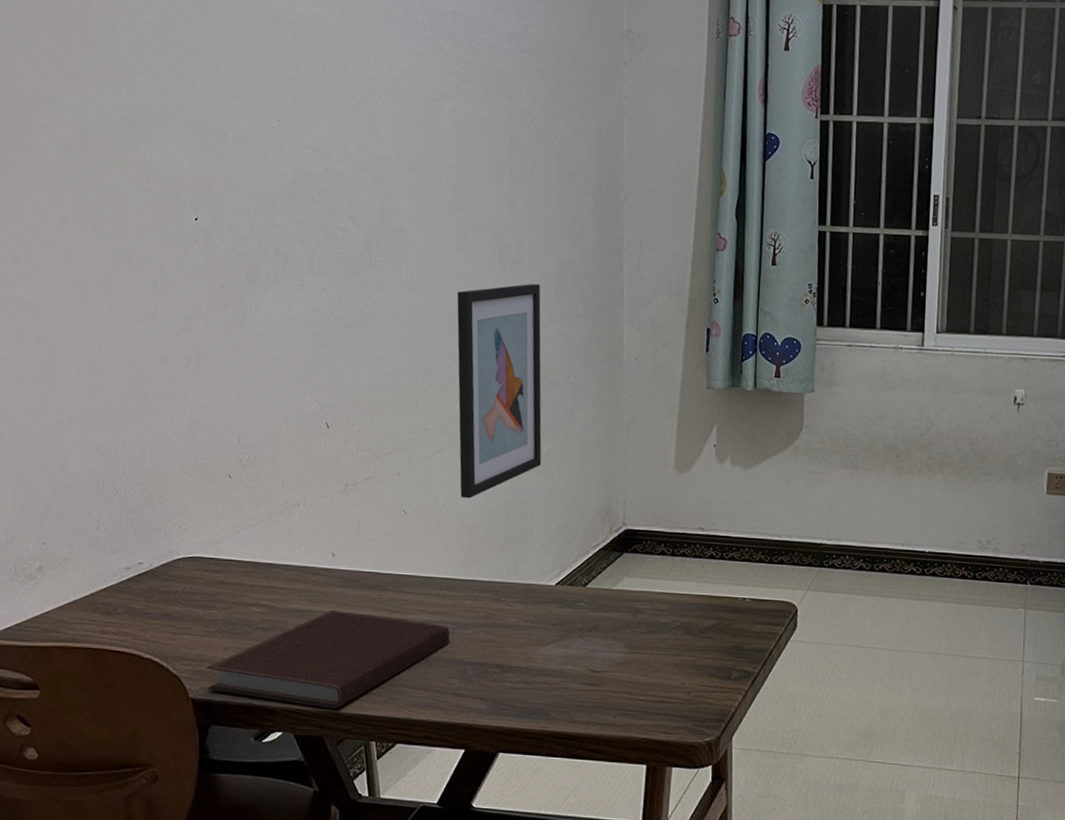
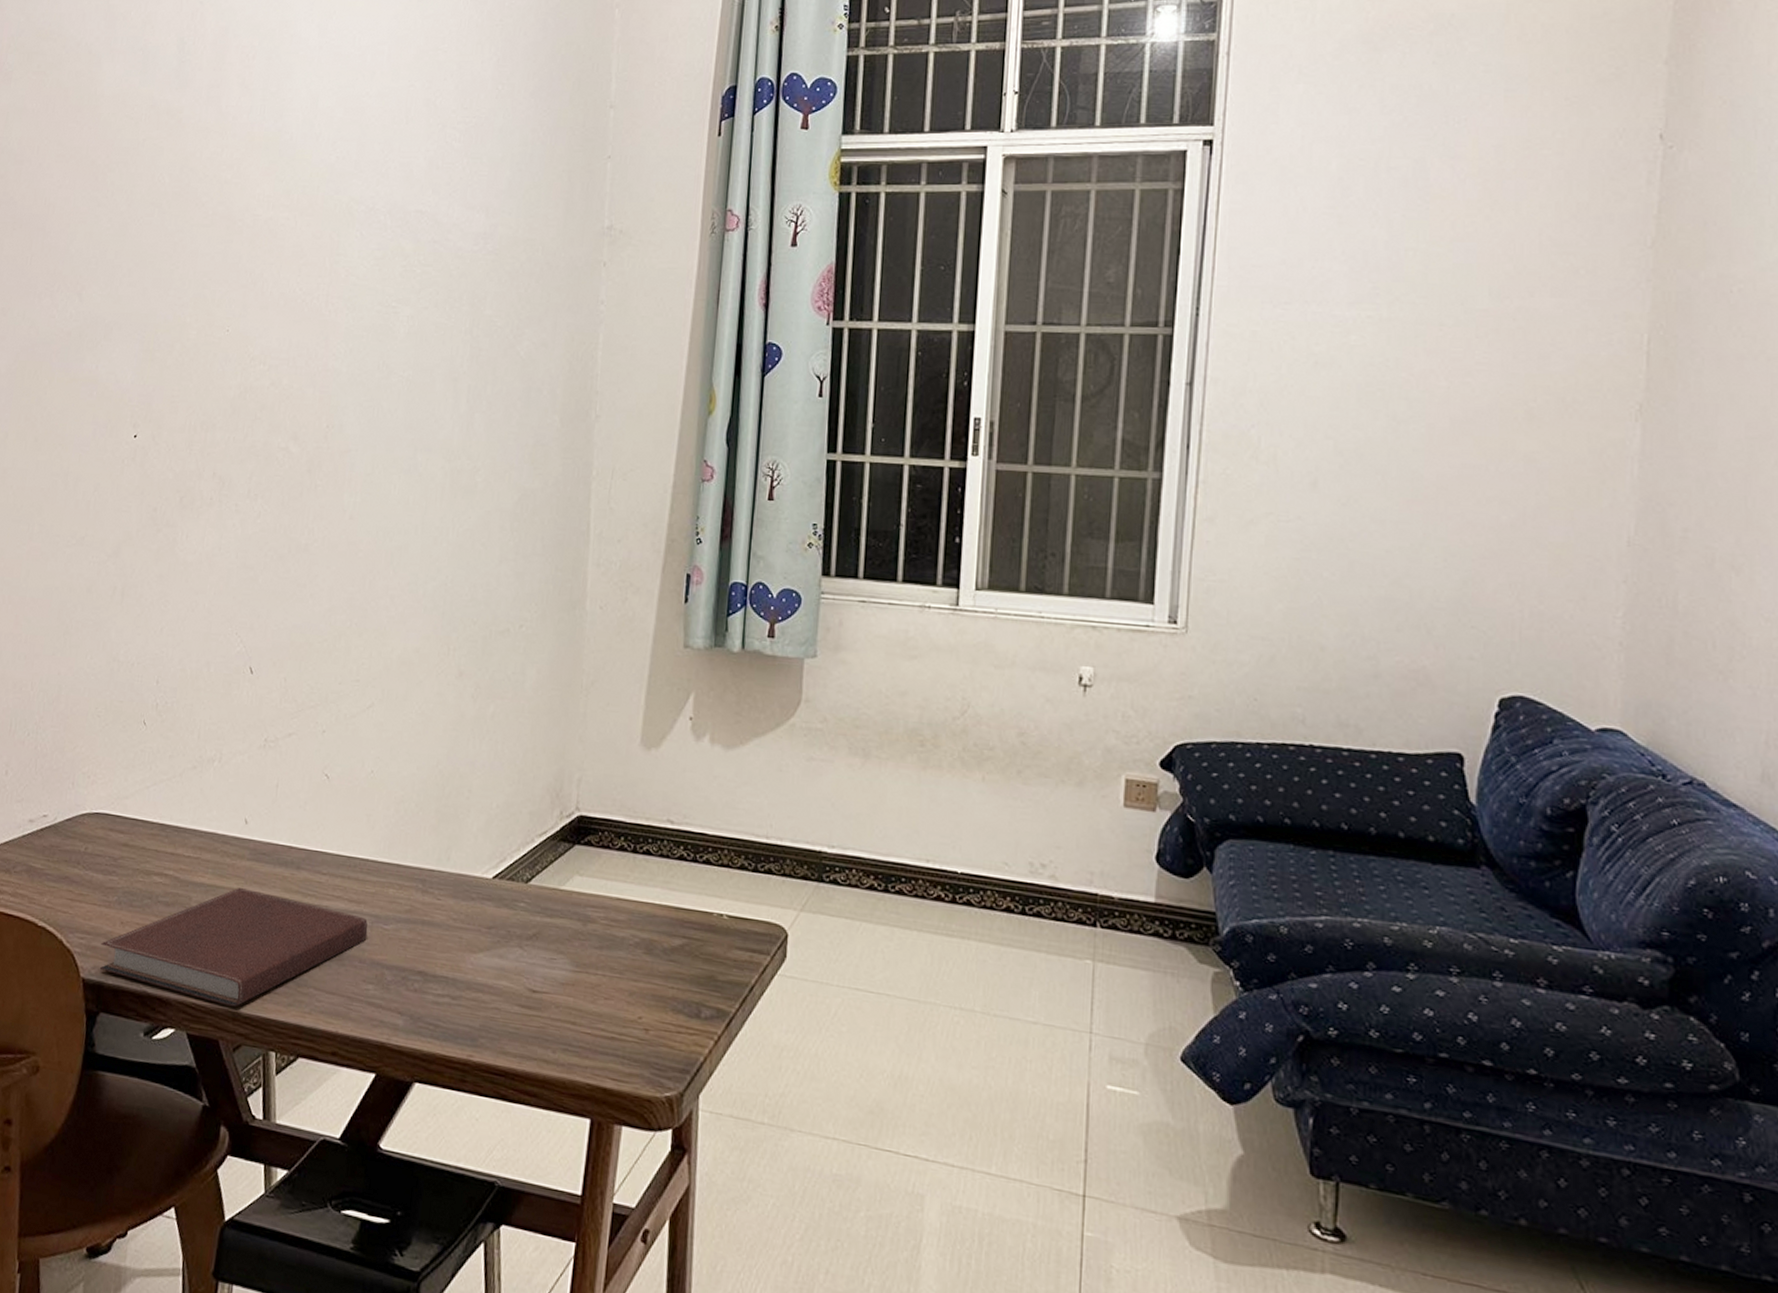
wall art: present [457,284,542,498] -> none [390,515,495,765]

